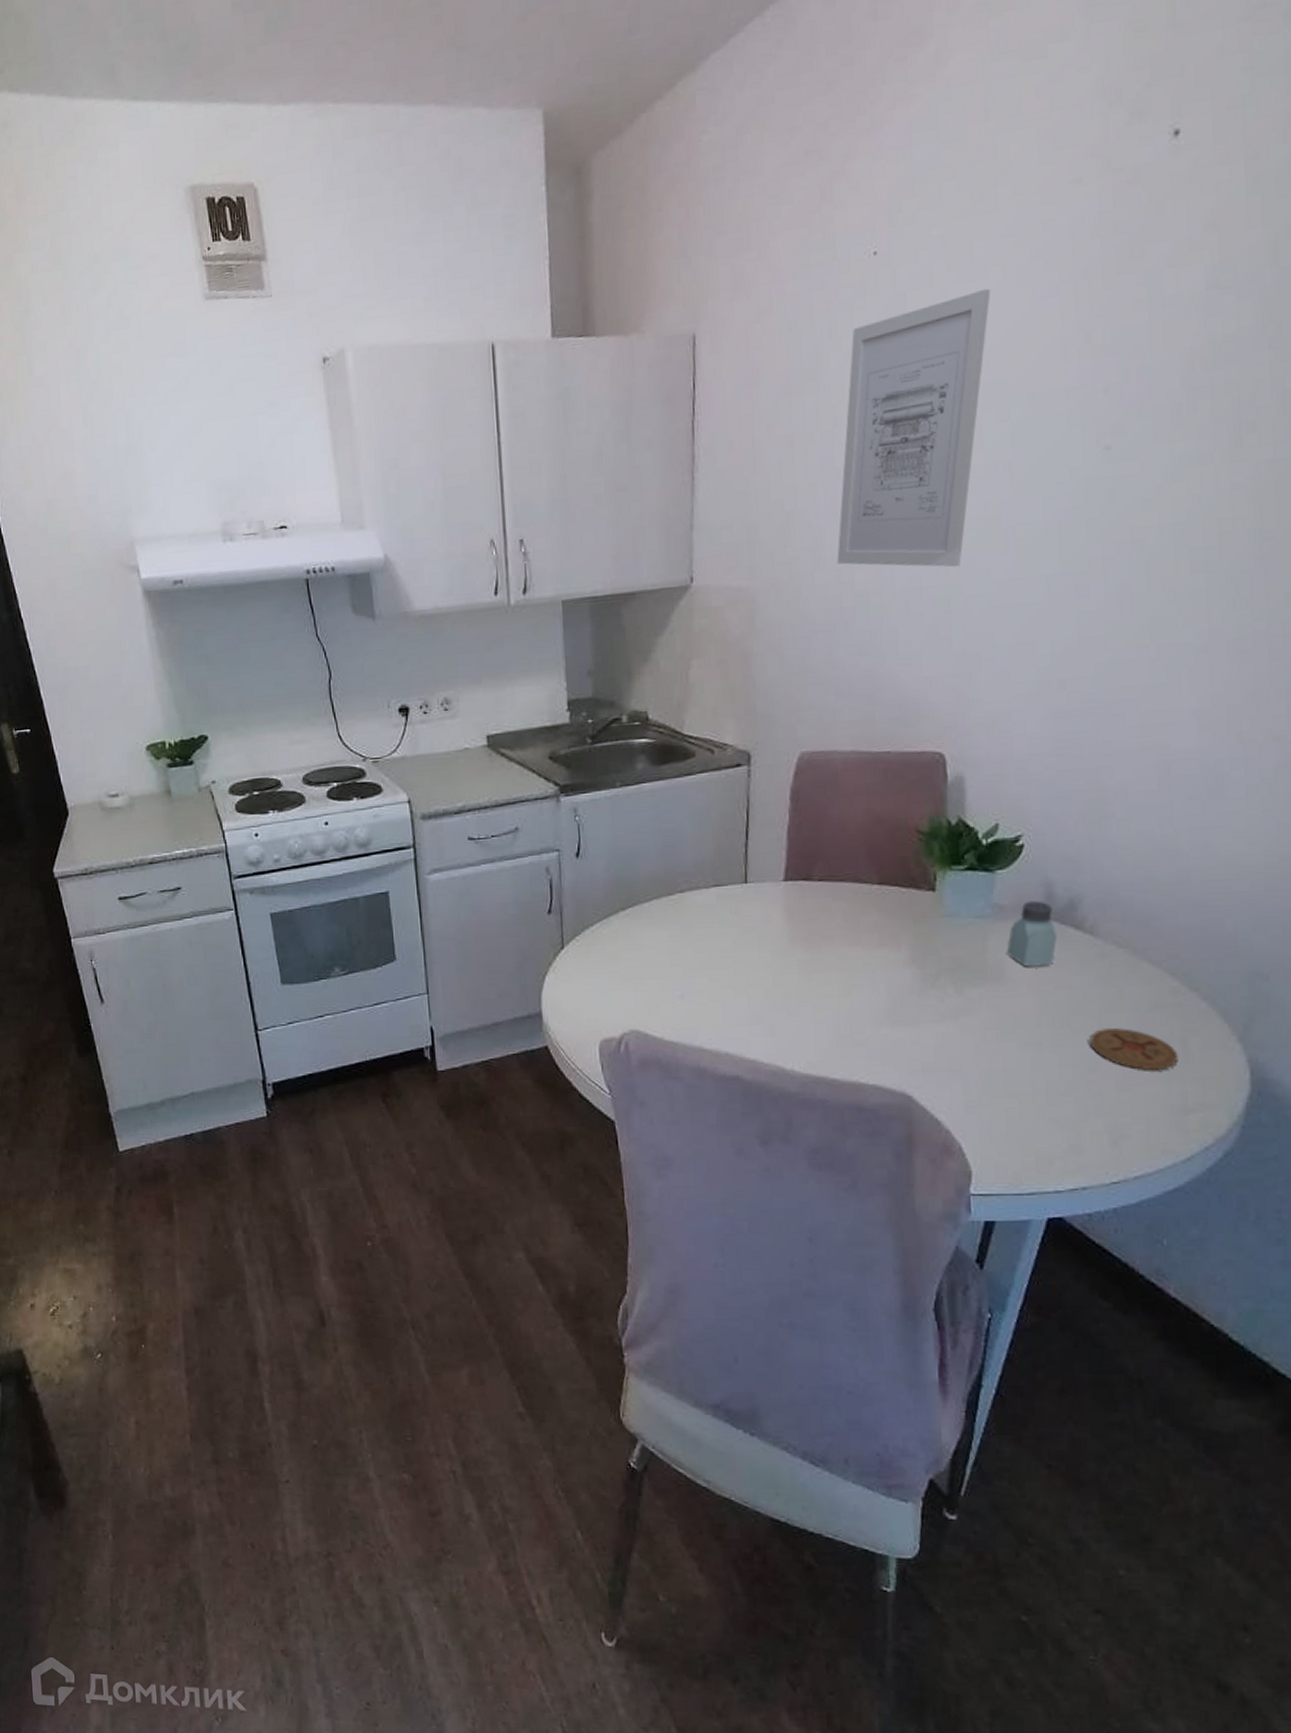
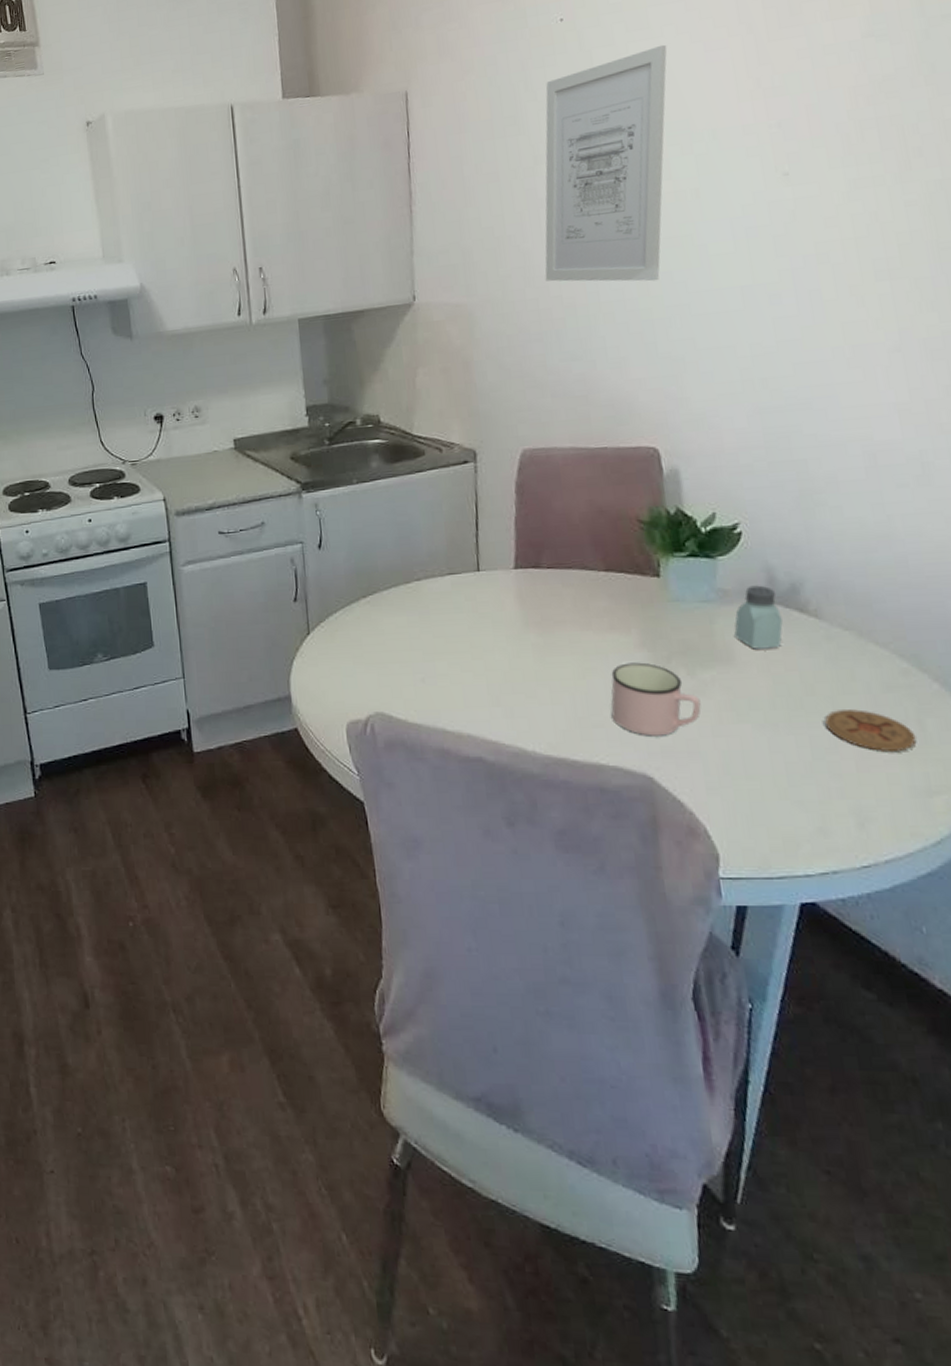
mug: none [874,979,967,1055] -> present [611,662,701,736]

